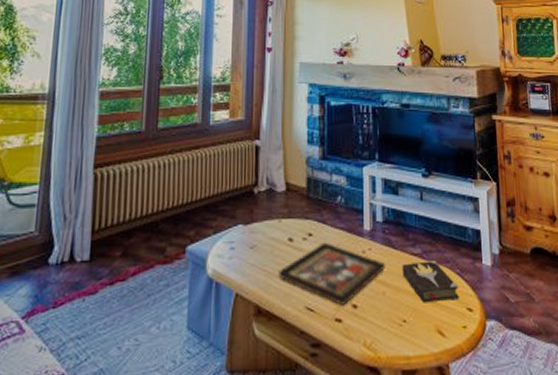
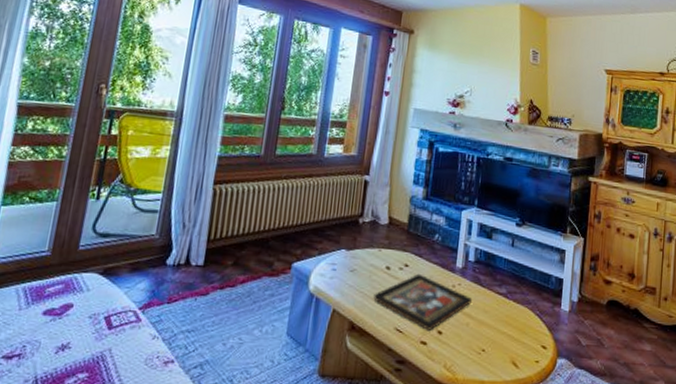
hardback book: present [402,261,459,302] -> none [486,300,536,338]

